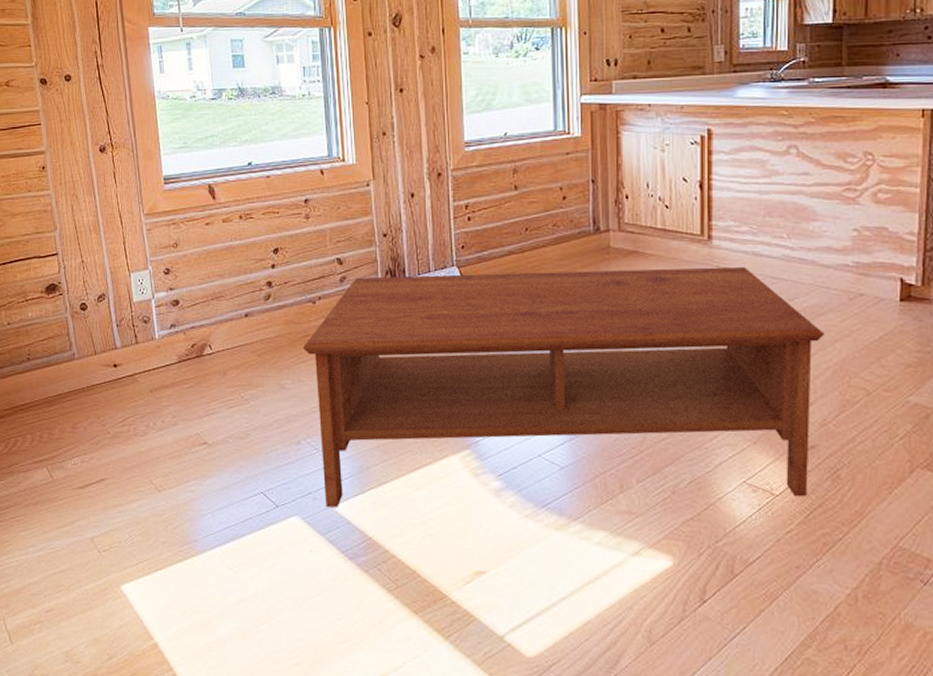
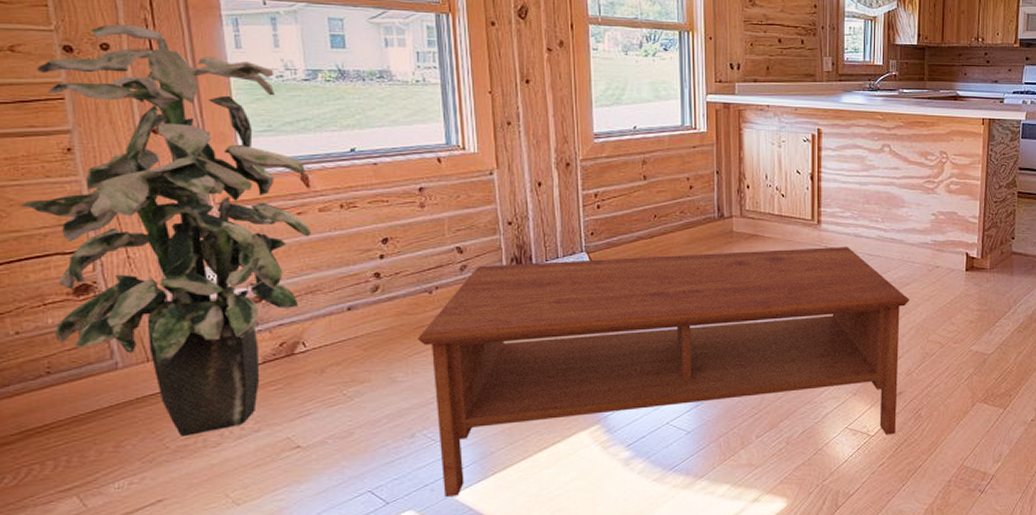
indoor plant: none [12,57,217,424] -> present [21,24,312,436]

